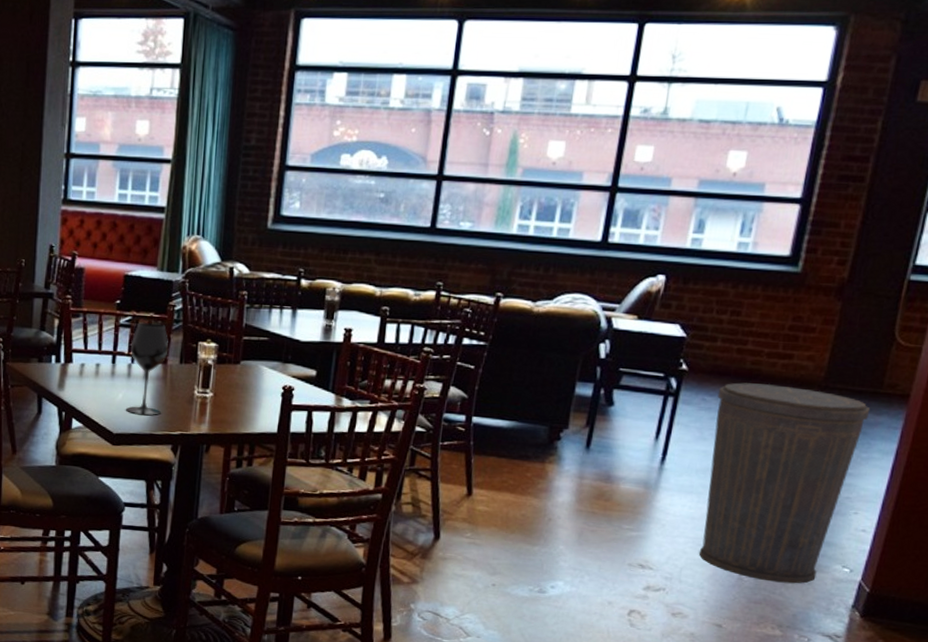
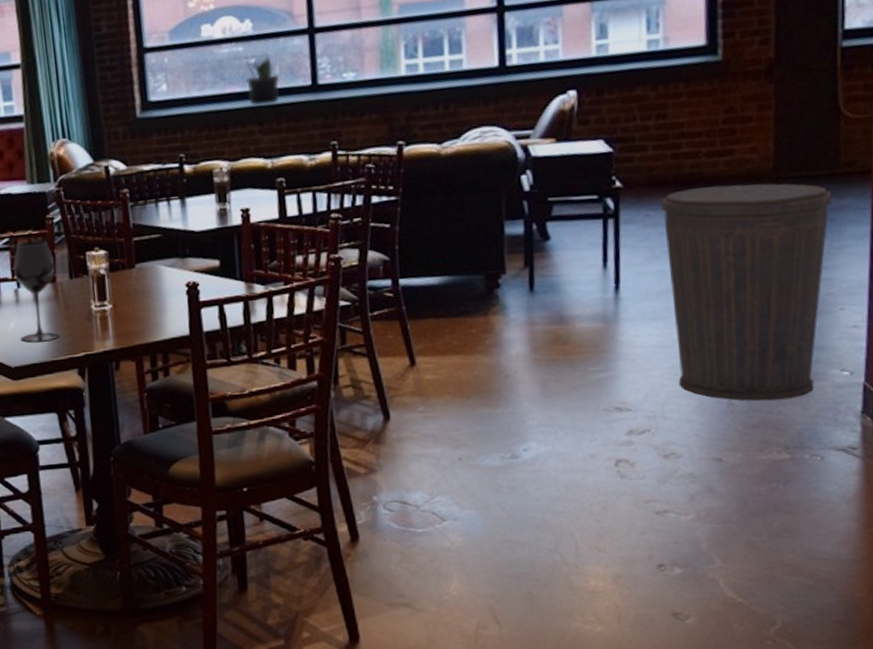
planter: none [371,190,403,238] -> present [244,54,280,106]

